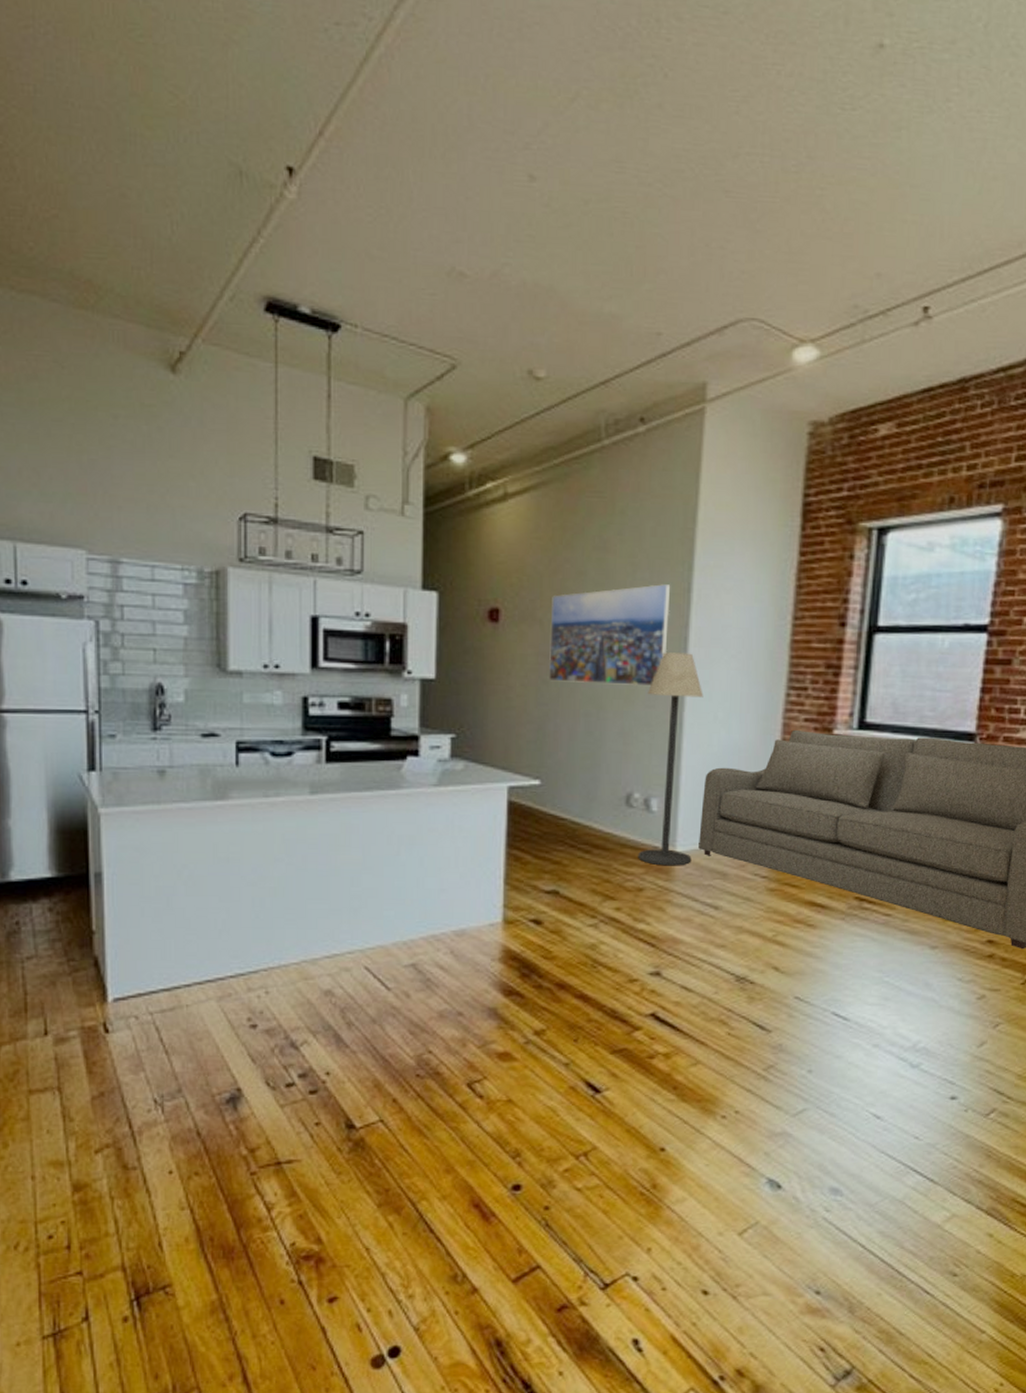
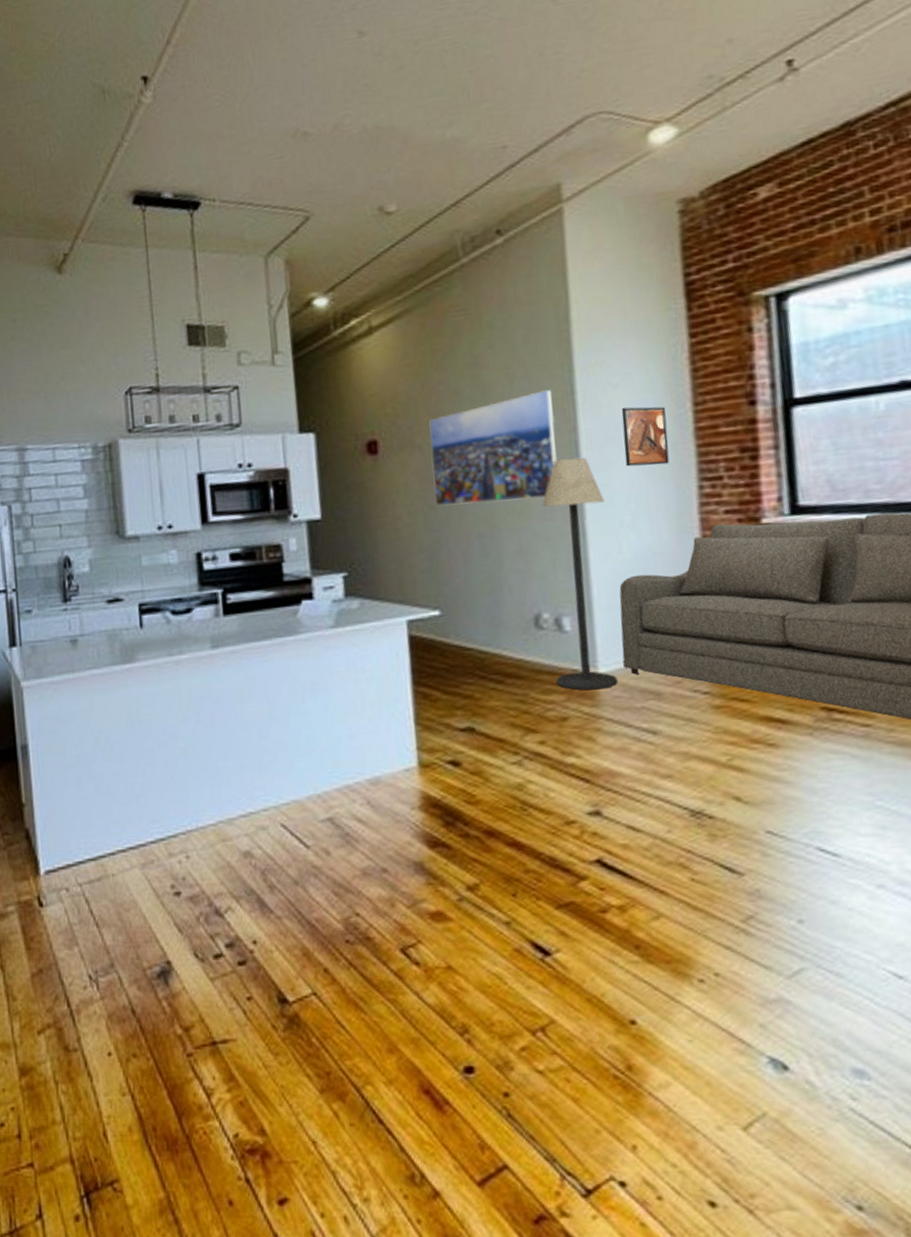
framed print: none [727,611,768,670] -> present [621,406,670,467]

